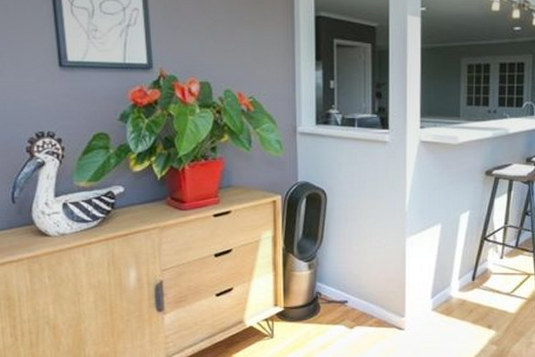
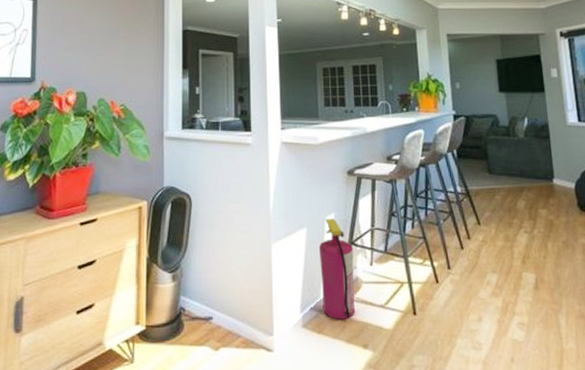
fire extinguisher: none [452,216,485,305] -> present [318,218,355,320]

